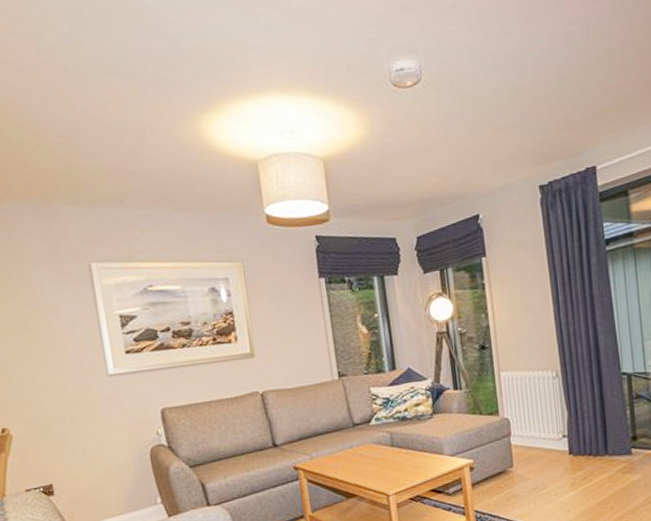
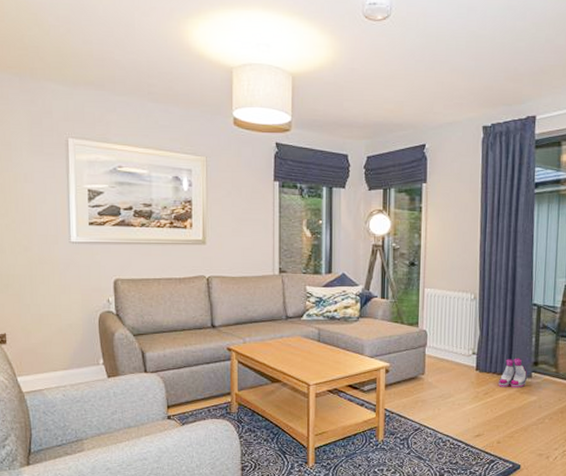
boots: none [596,434,628,470] -> present [499,358,528,388]

